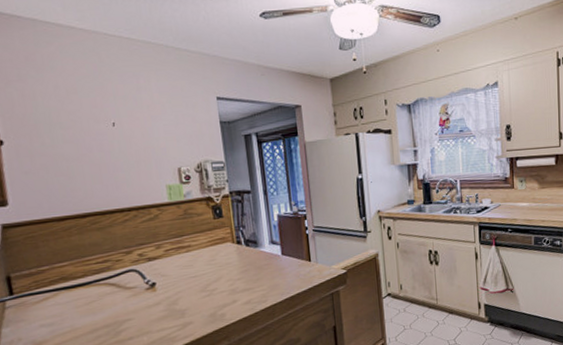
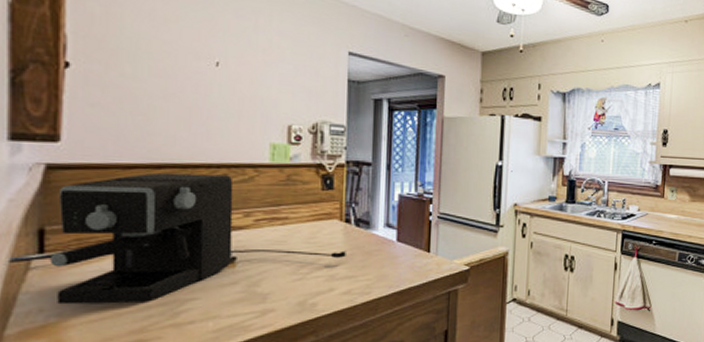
coffee maker: none [14,216,243,334] -> present [49,172,348,305]

